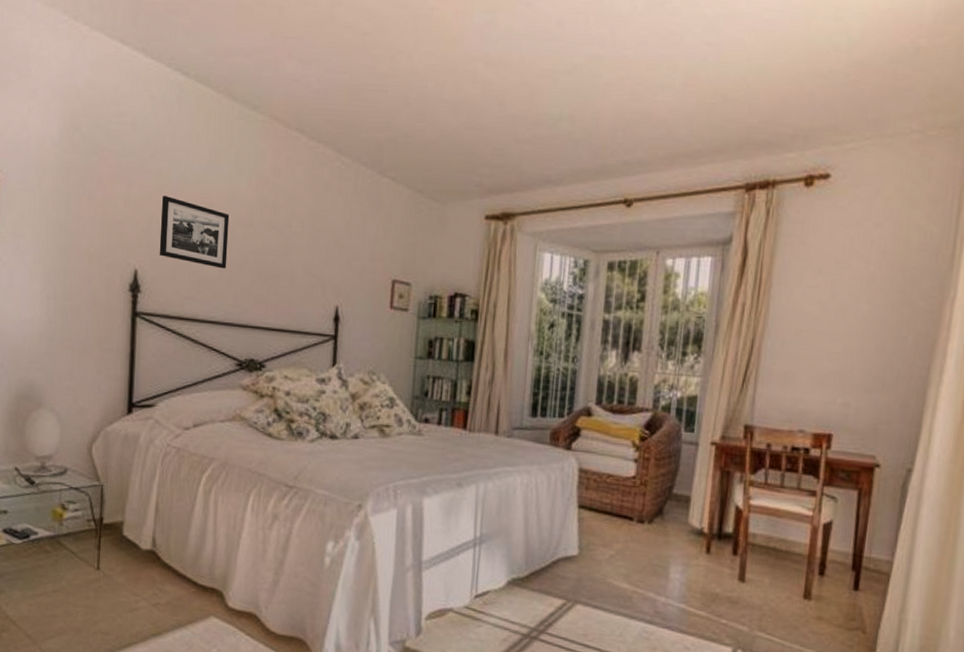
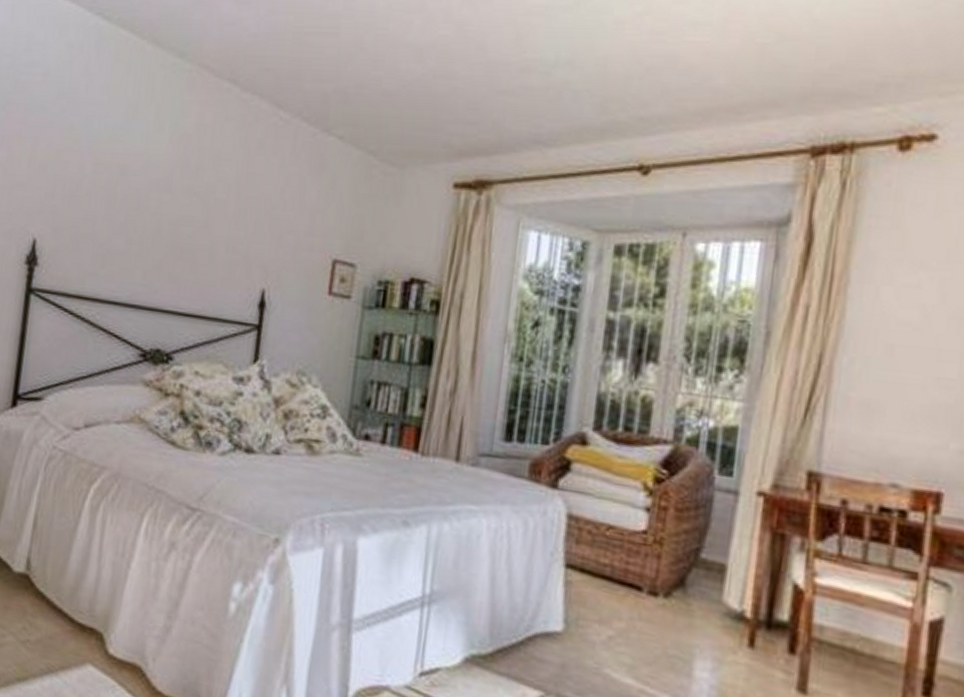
picture frame: present [159,195,230,269] -> none [61,154,145,241]

